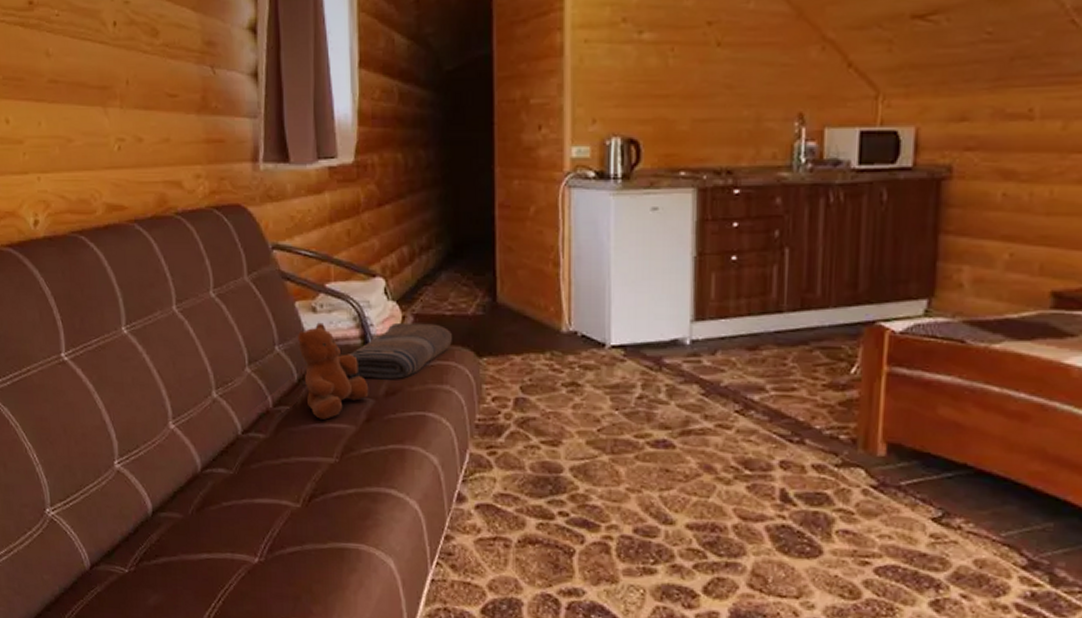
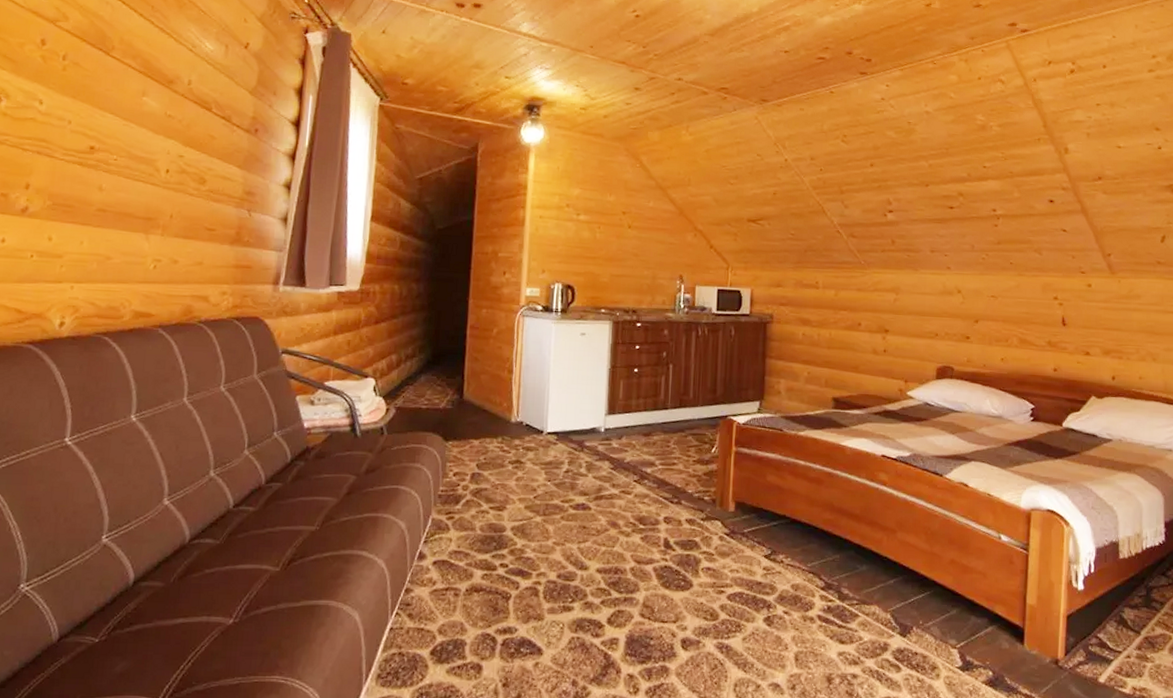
teddy bear: present [297,322,369,420] -> none [294,413,353,494]
towel: present [349,322,452,380] -> none [337,413,426,460]

